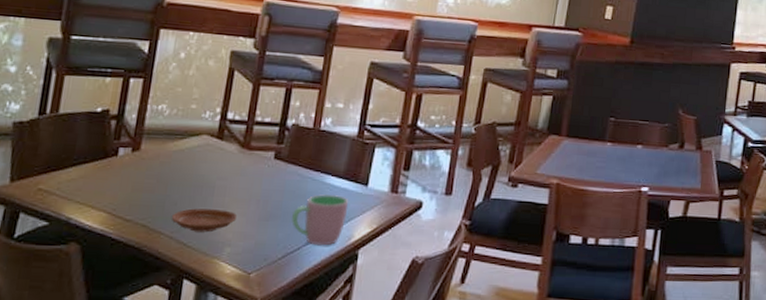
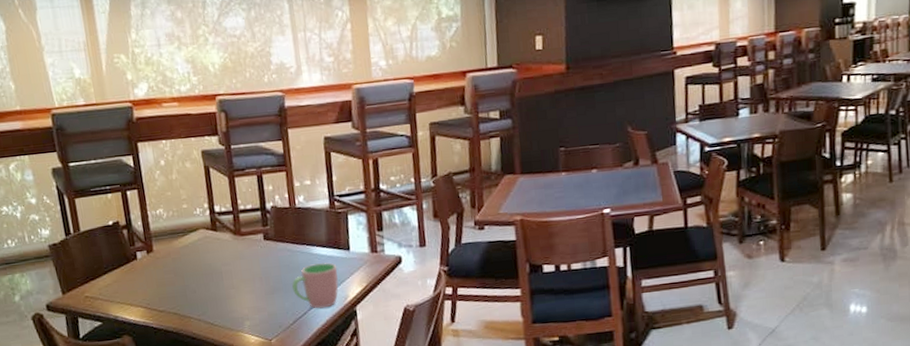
plate: present [171,208,238,233] -> none [194,290,248,313]

